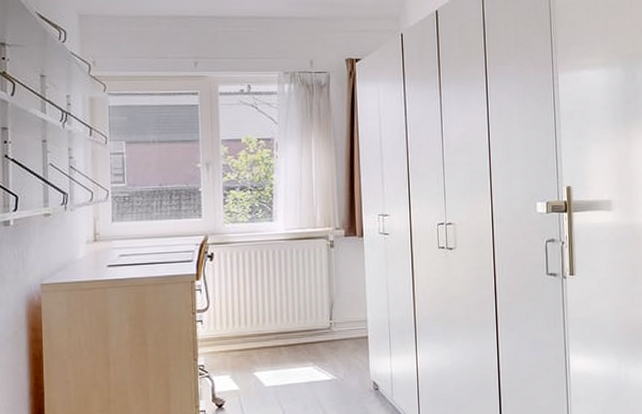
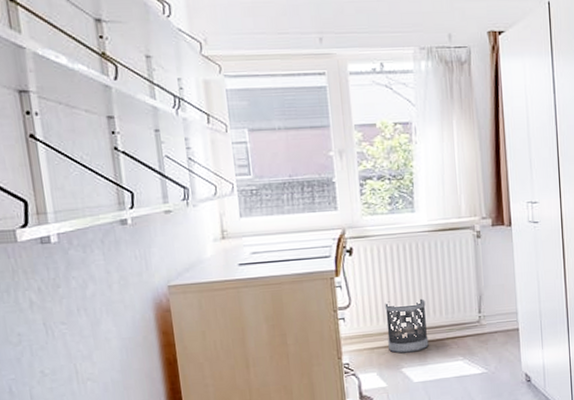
wastebasket: none [241,304,281,357] -> present [385,298,429,354]

